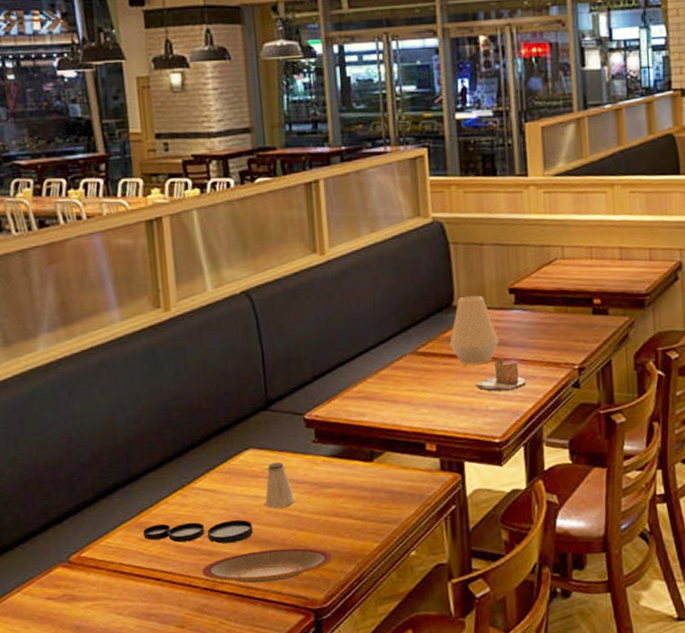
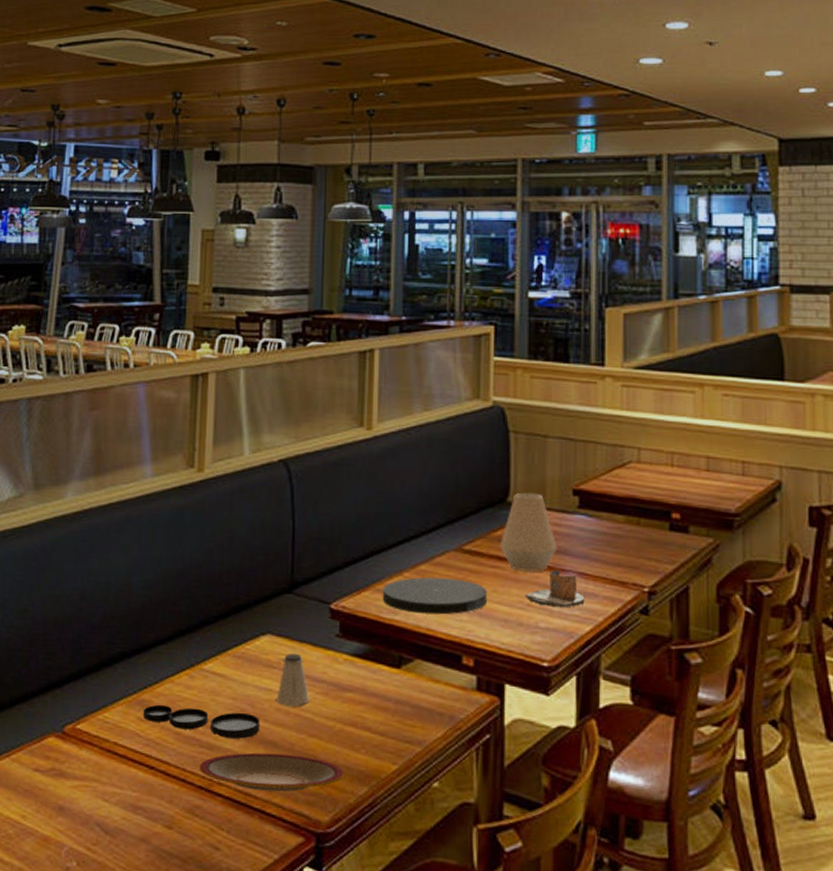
plate: none [349,378,443,413] -> present [382,577,488,615]

